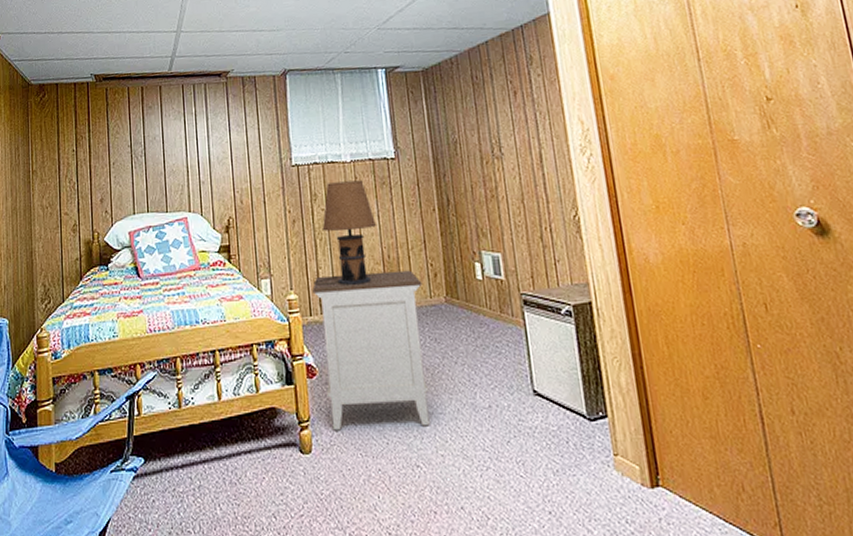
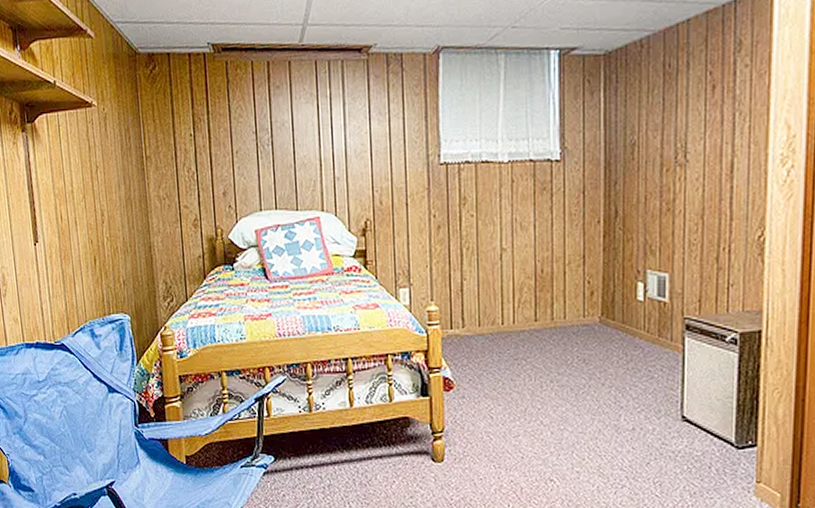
nightstand: present [312,270,430,431] -> none [455,286,576,444]
table lamp: present [313,180,377,285] -> none [456,184,532,299]

